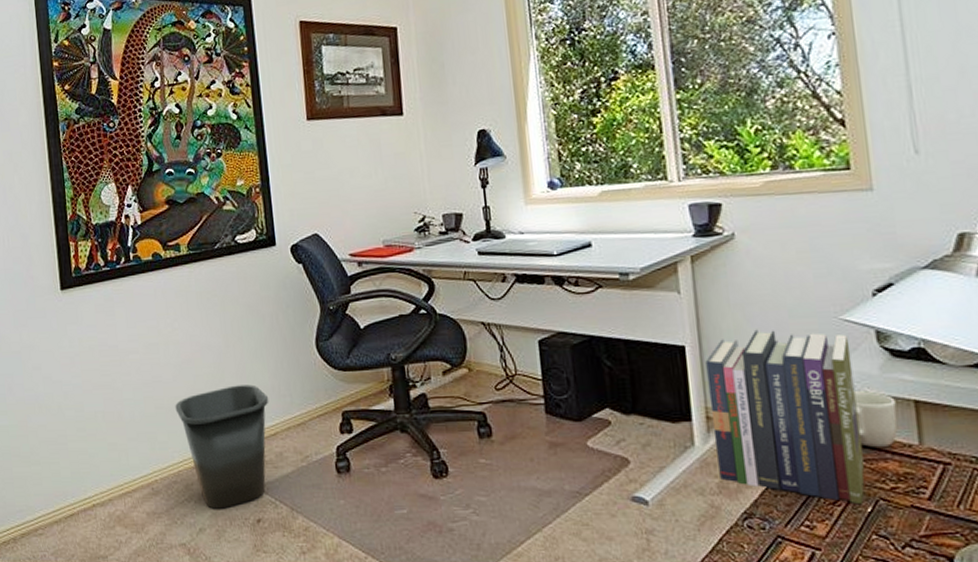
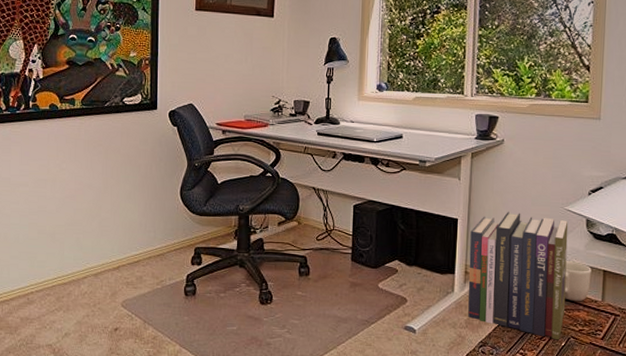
waste bin: present [175,384,269,509] -> none [55,220,136,318]

